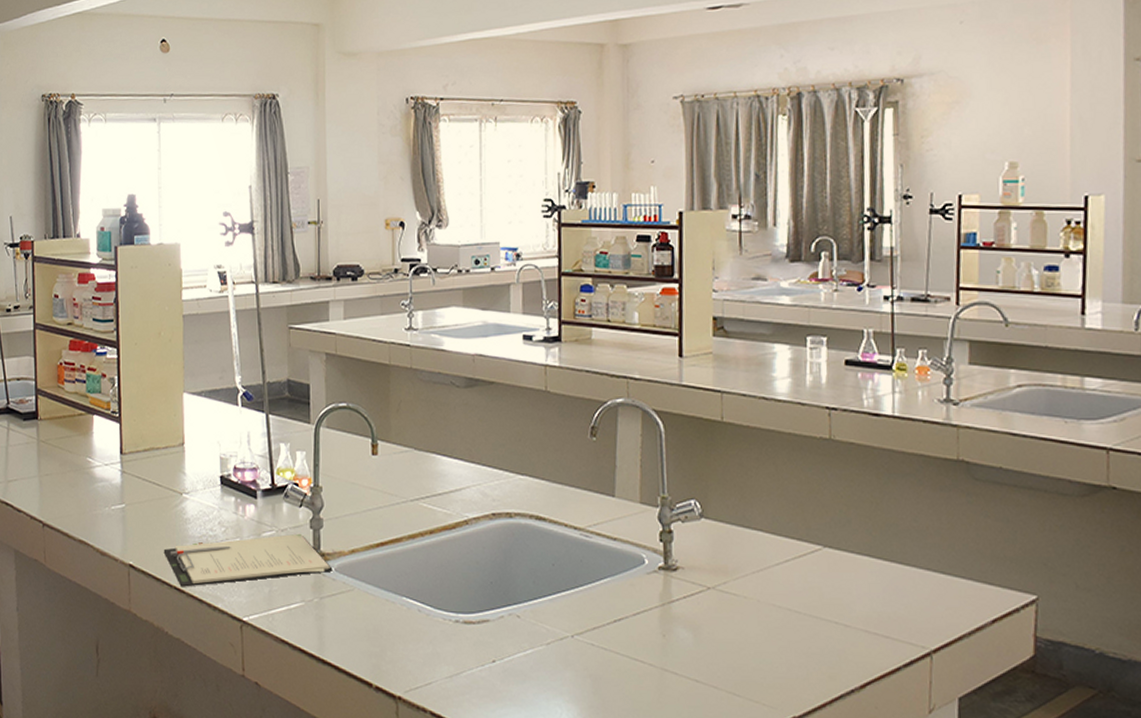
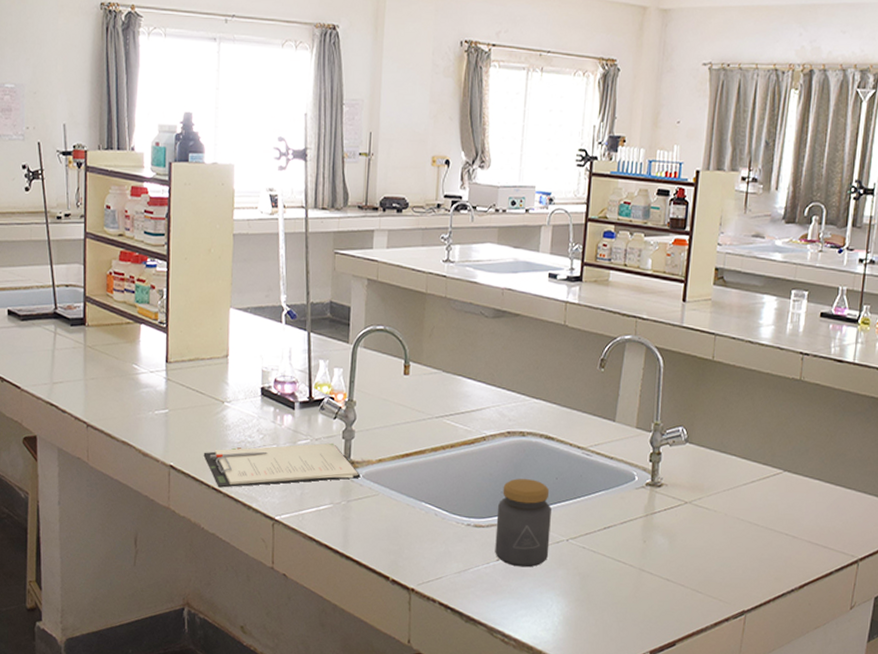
jar: none [488,566,552,669] -> present [495,479,551,568]

